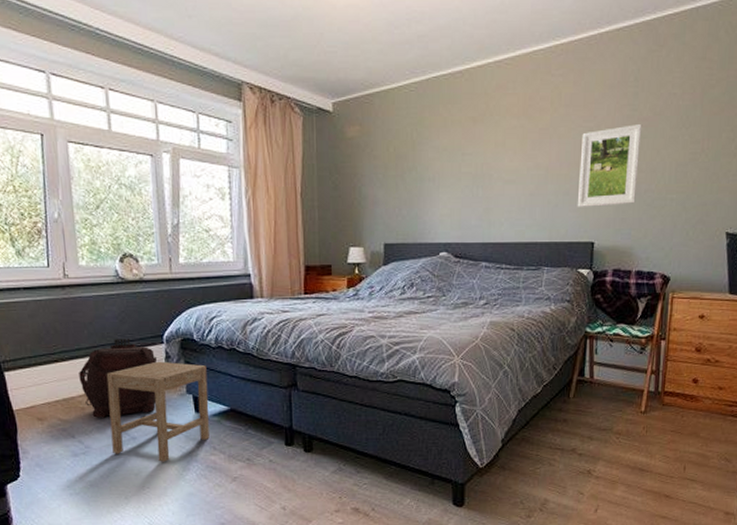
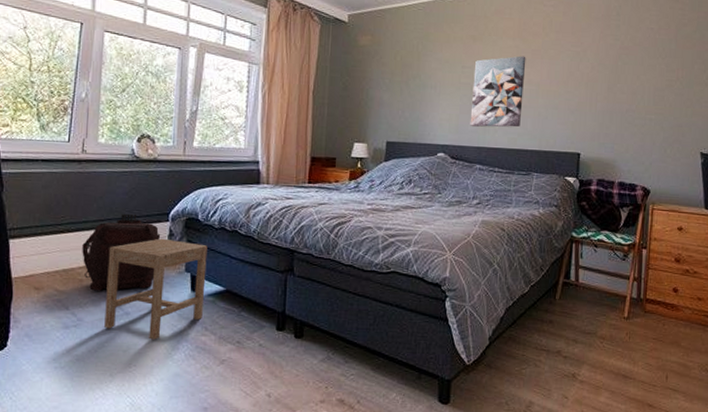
wall art: none [473,136,533,220] -> present [470,55,526,127]
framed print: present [577,123,642,207] -> none [565,51,624,122]

